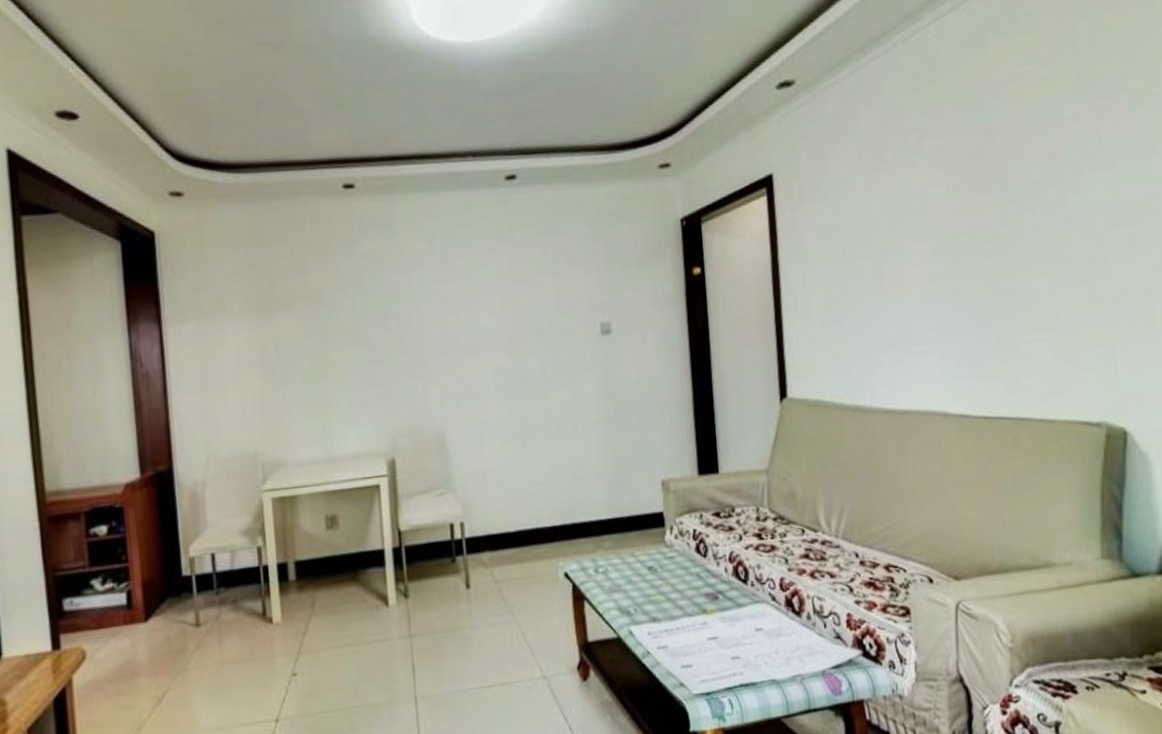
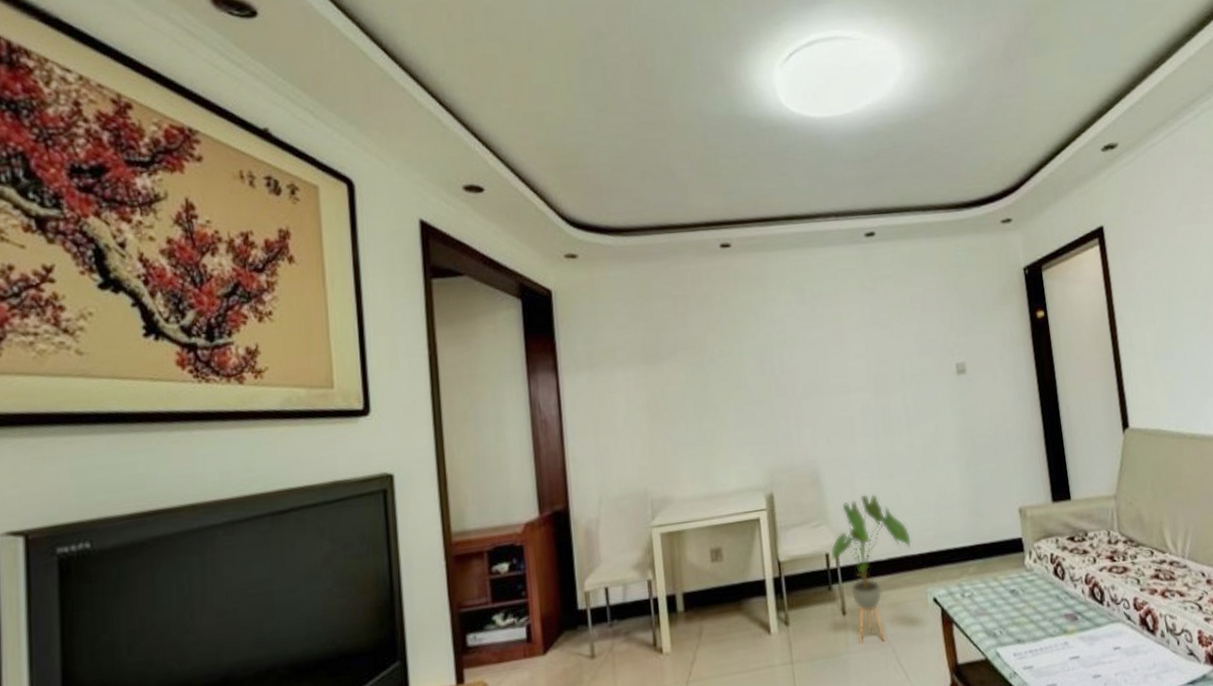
house plant: none [454,462,544,619] -> present [830,494,912,644]

